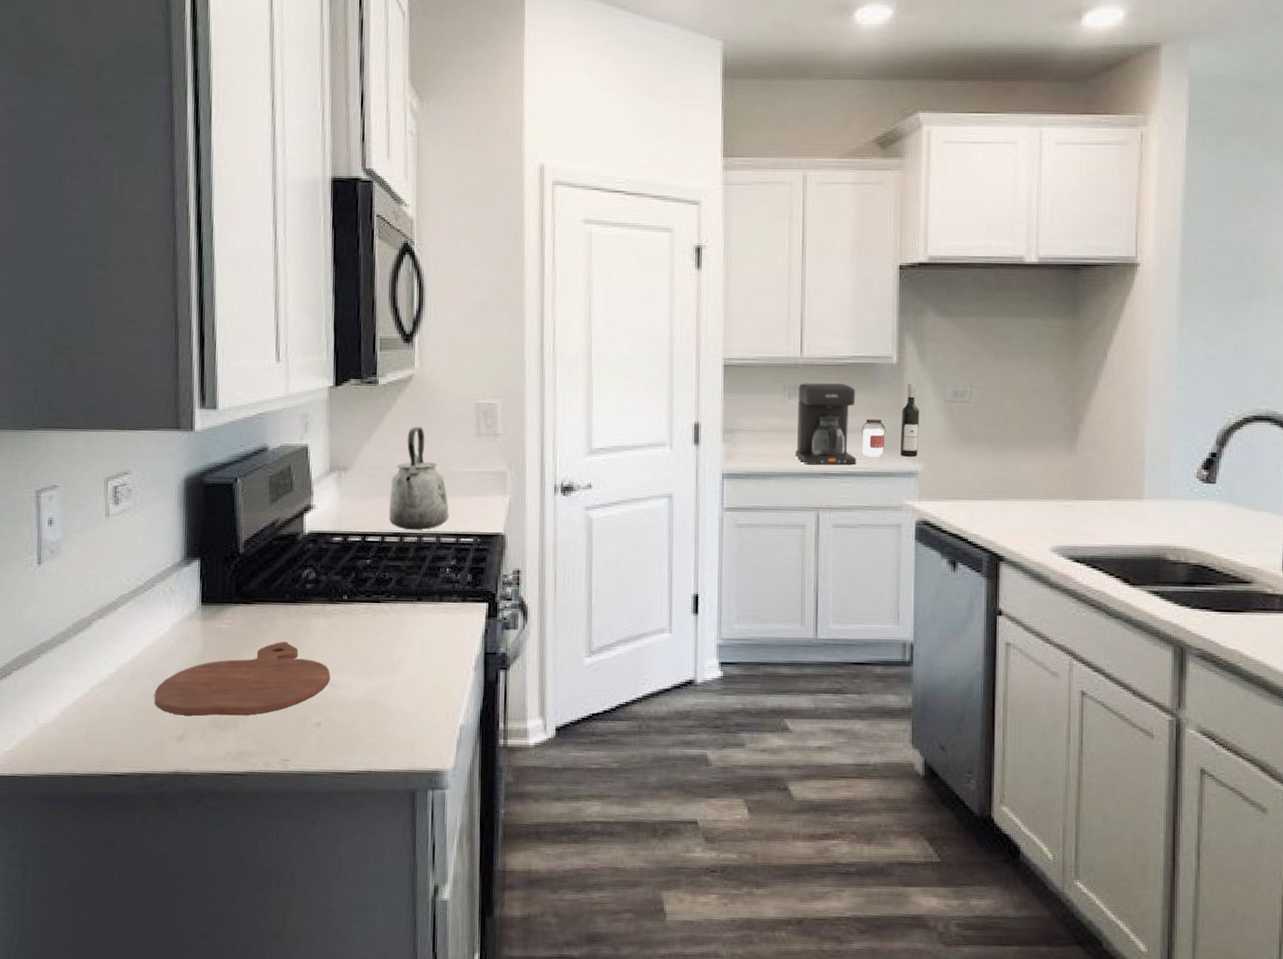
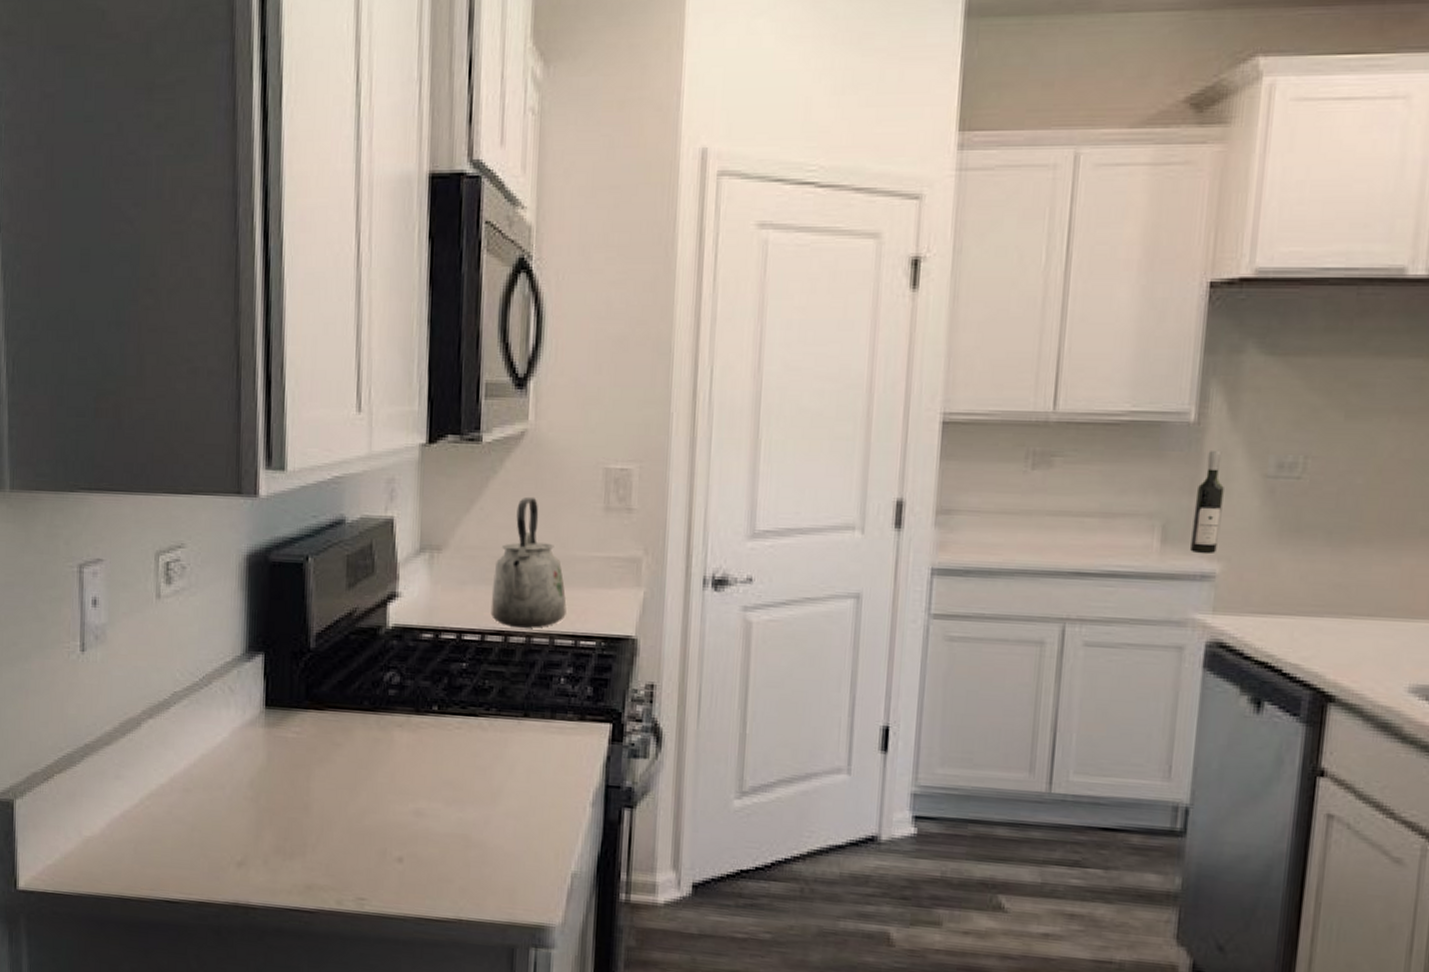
cutting board: present [154,641,331,716] -> none [210,757,416,843]
coffee maker: present [795,383,857,466] -> none [1036,448,1131,563]
jar: present [862,418,886,457] -> none [1135,498,1172,552]

